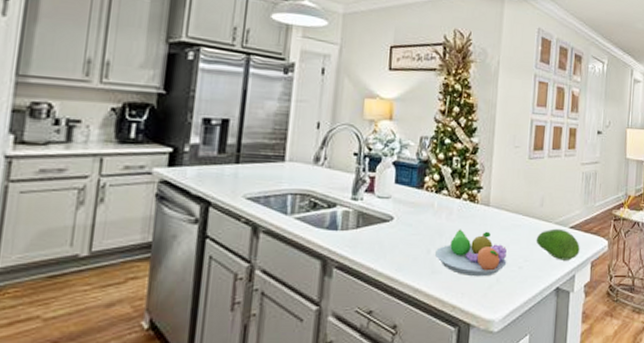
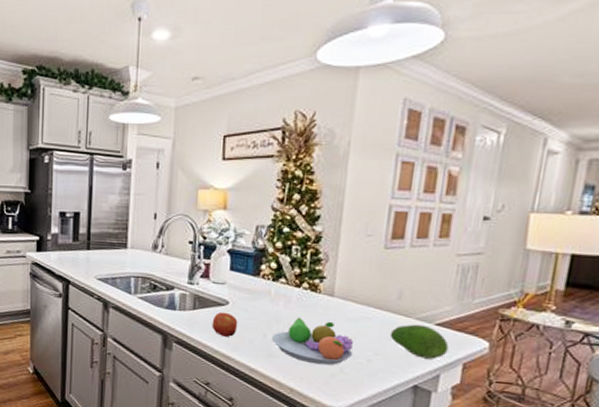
apple: none [375,228,403,256] -> present [212,311,238,337]

